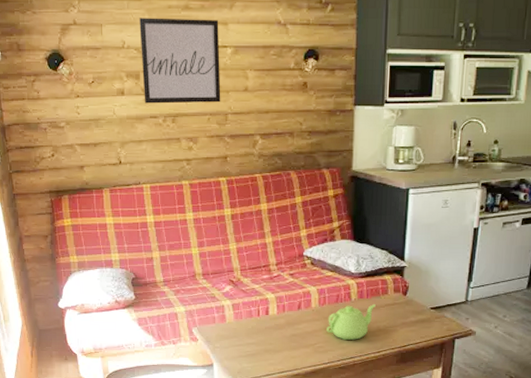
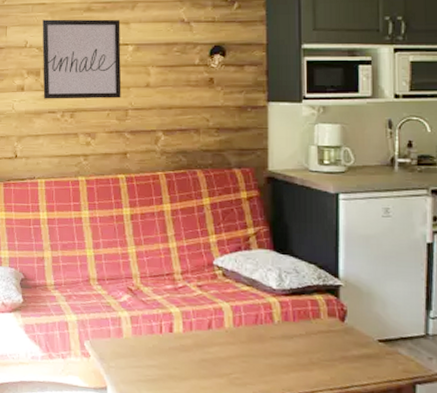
teapot: present [326,304,377,341] -> none [244,328,307,373]

